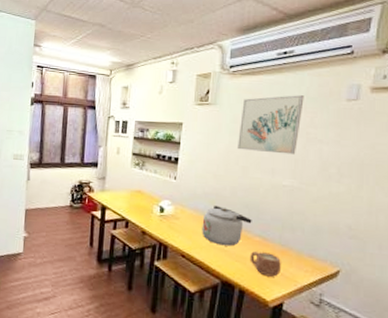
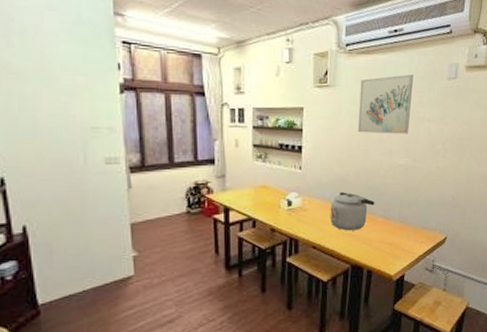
mug: present [249,251,281,277] -> none [374,231,401,253]

